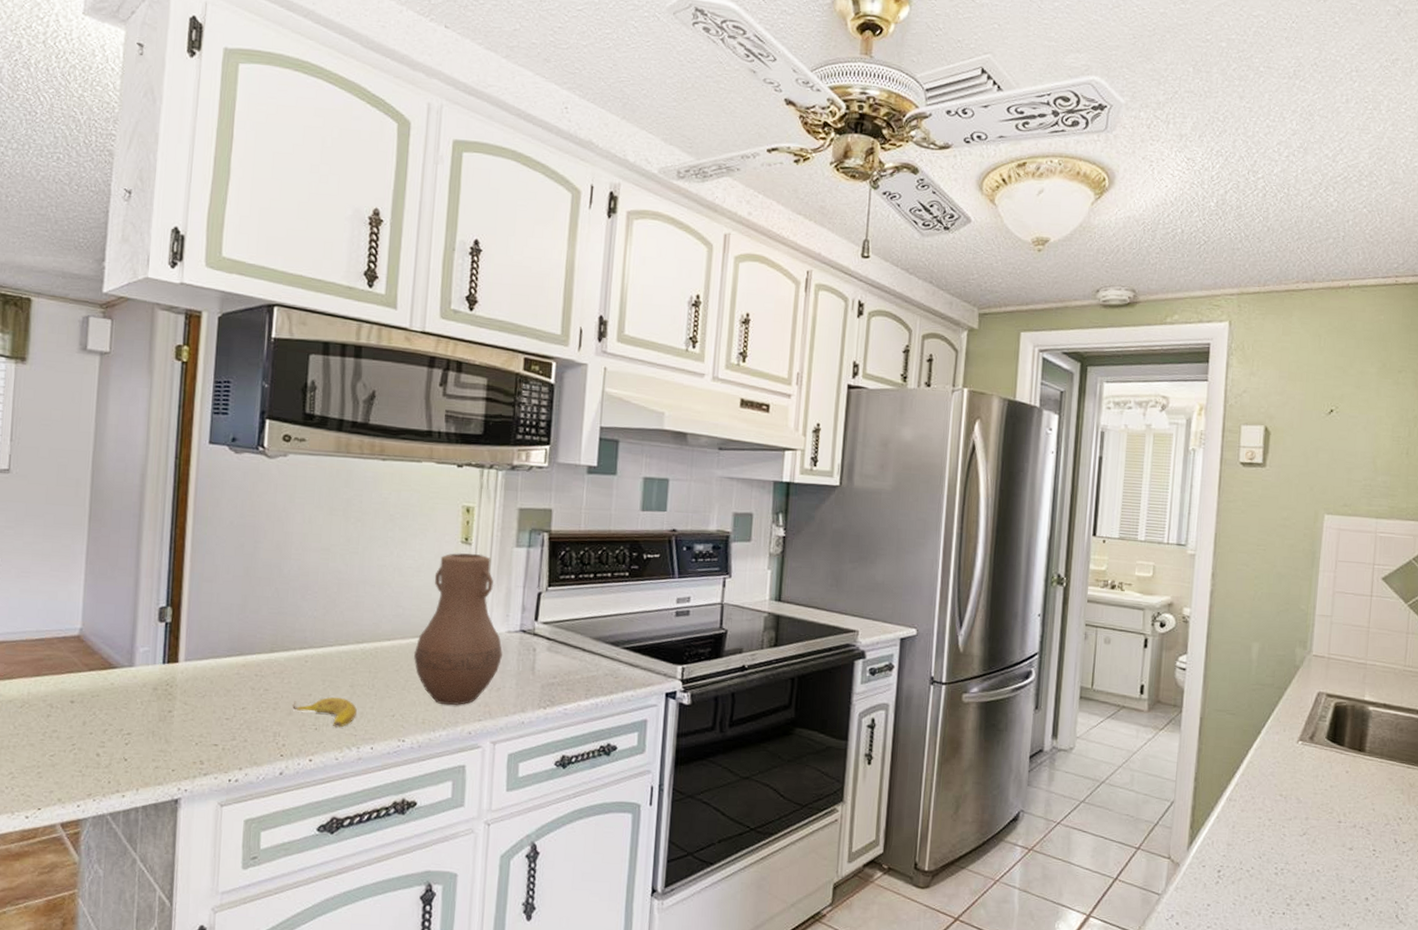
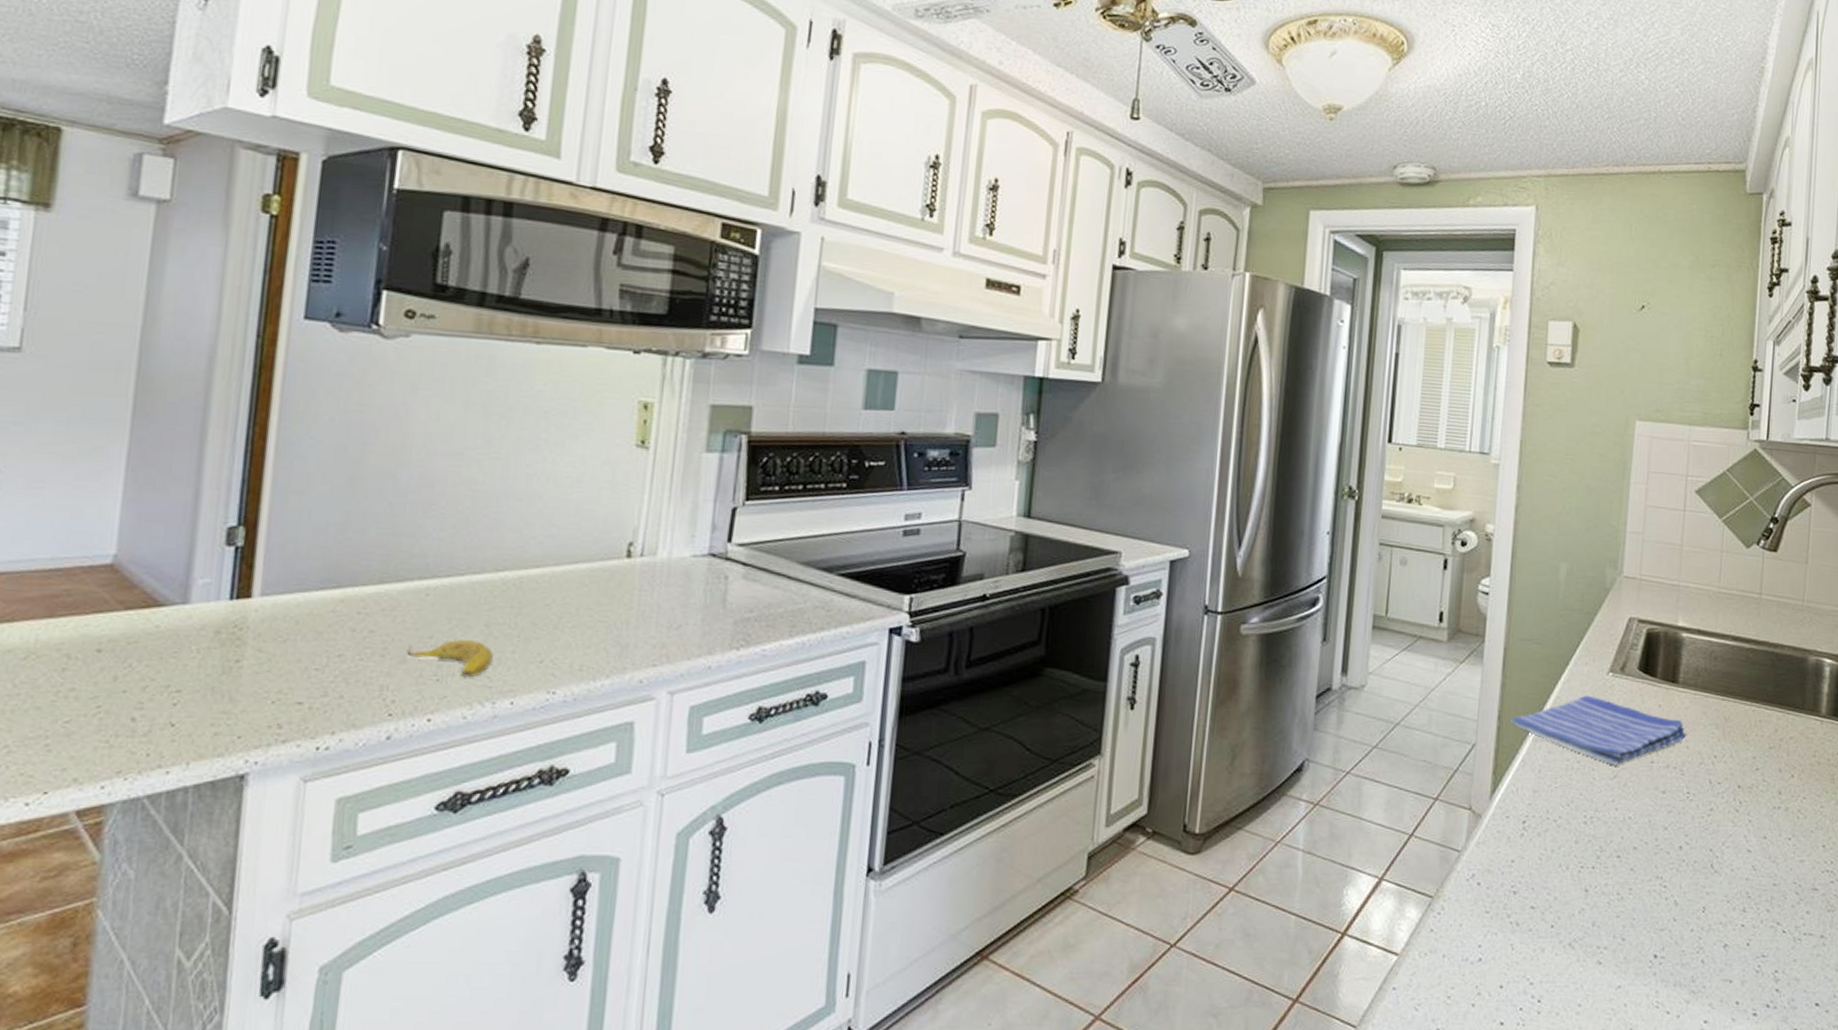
vase: present [413,553,502,706] -> none [570,459,686,648]
dish towel: none [1205,761,1373,824] -> present [1509,695,1687,765]

